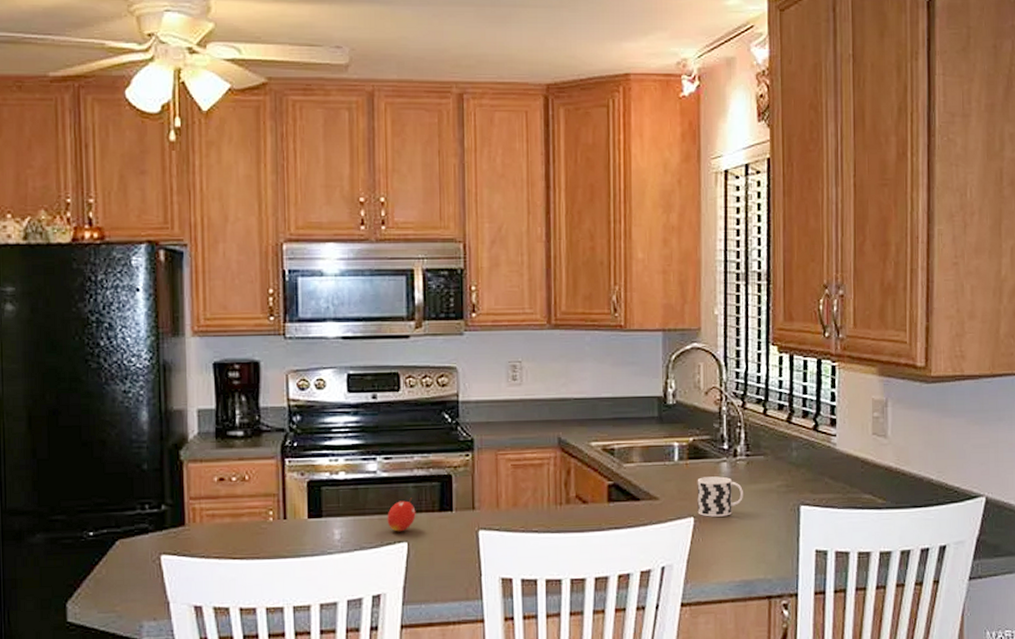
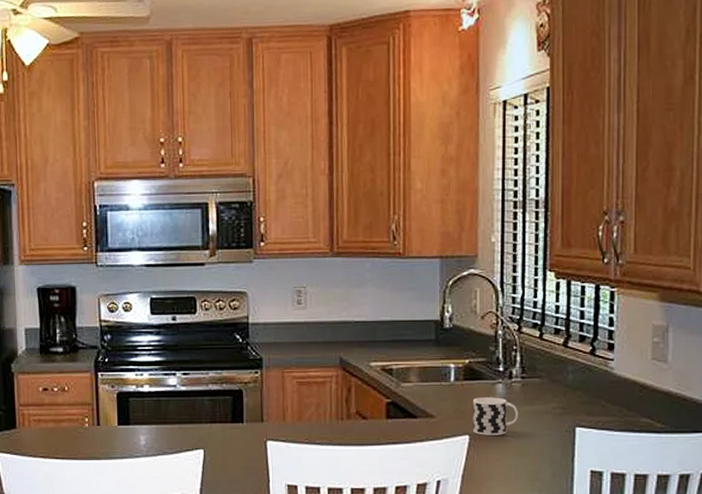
fruit: present [387,498,416,532] -> none [185,410,211,440]

